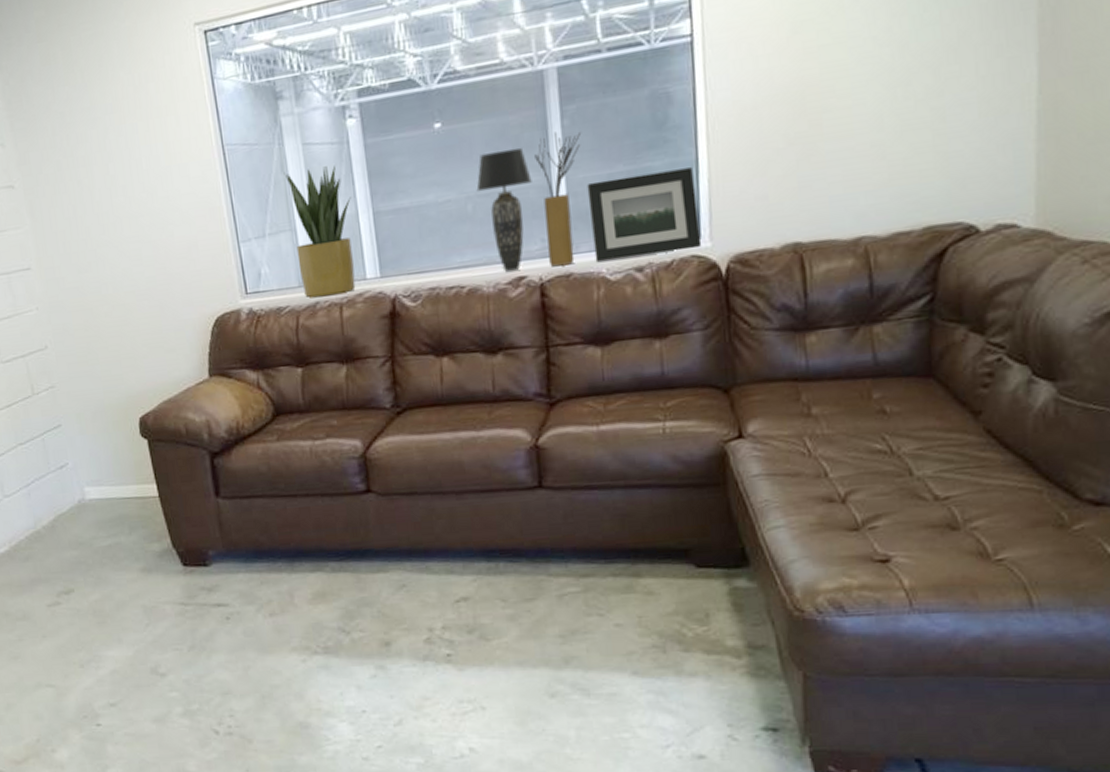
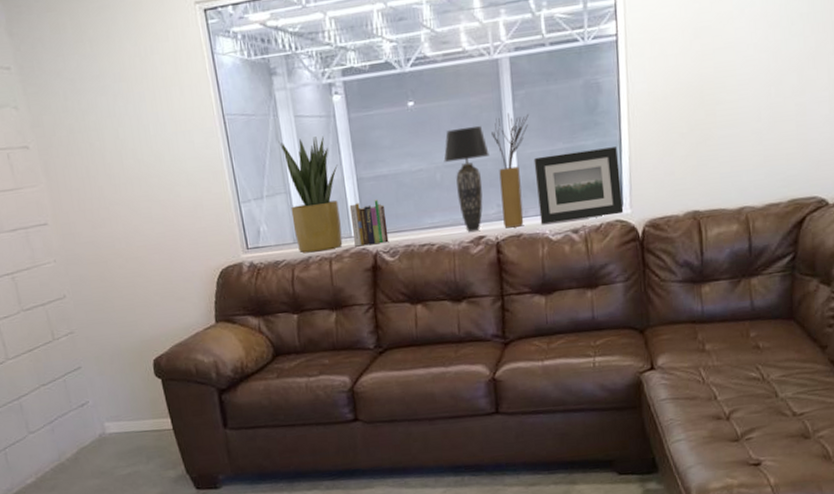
books: none [363,236,410,291] -> present [349,199,389,247]

